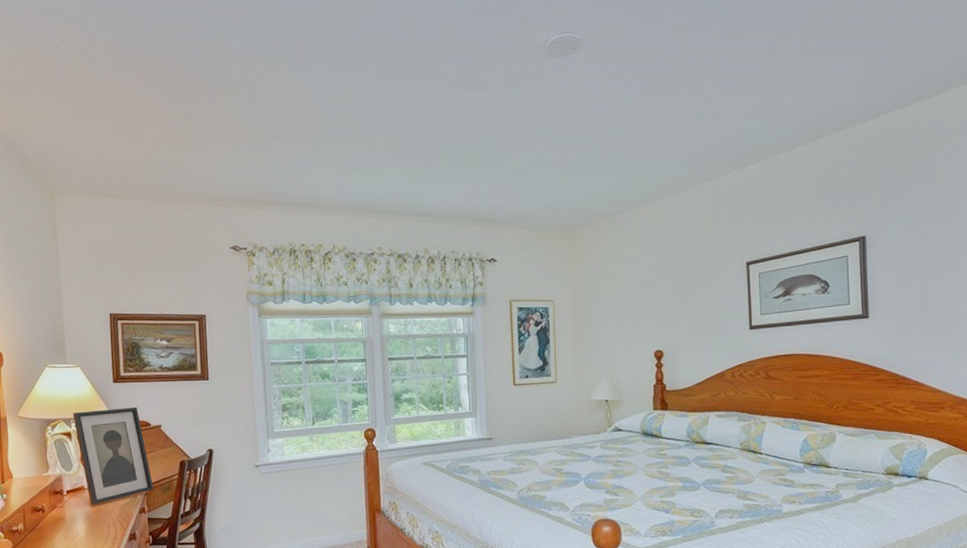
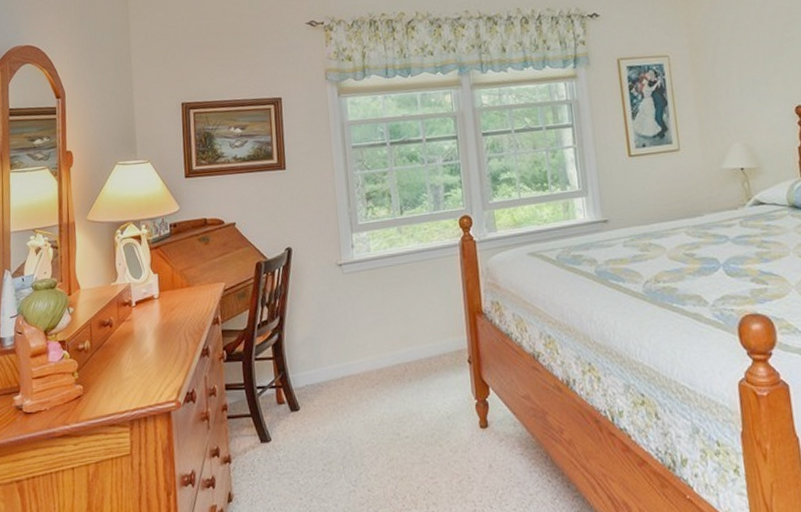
picture frame: present [72,407,154,505] -> none [143,203,228,317]

